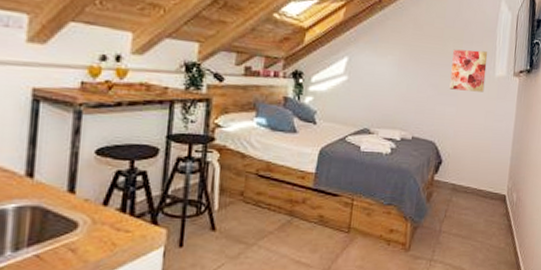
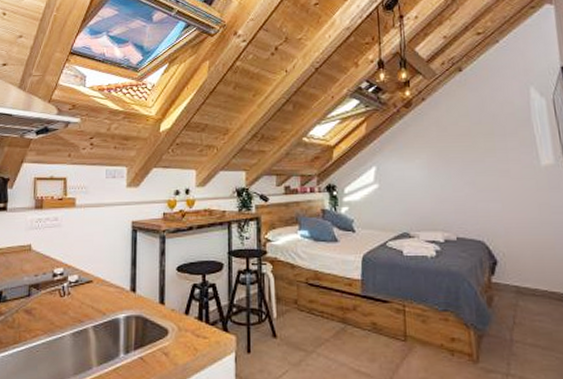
wall art: present [449,49,488,92] -> none [485,141,531,185]

